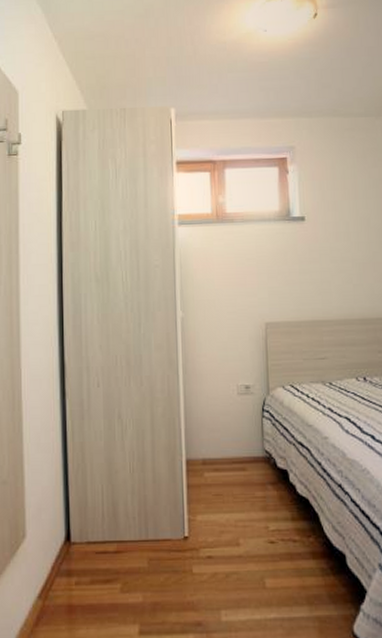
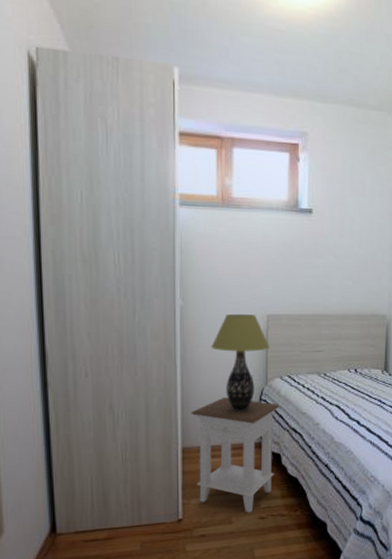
nightstand: none [193,407,284,535] -> present [190,396,280,513]
table lamp: none [211,322,269,423] -> present [211,313,269,412]

